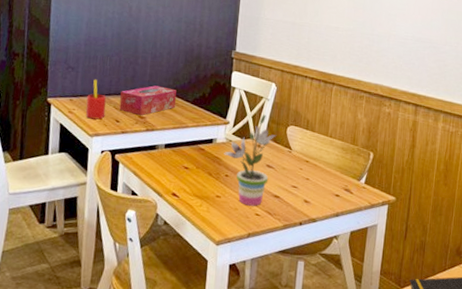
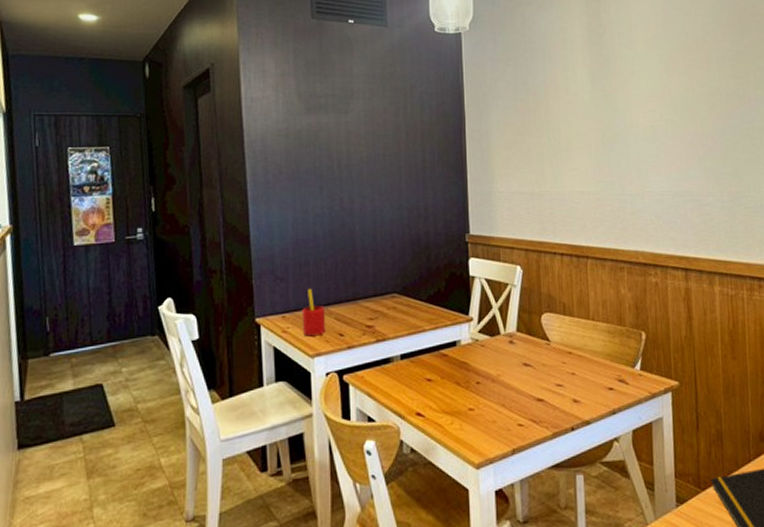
tissue box: present [119,85,176,116] -> none [341,286,408,325]
potted plant: present [224,114,276,206] -> none [471,303,529,416]

